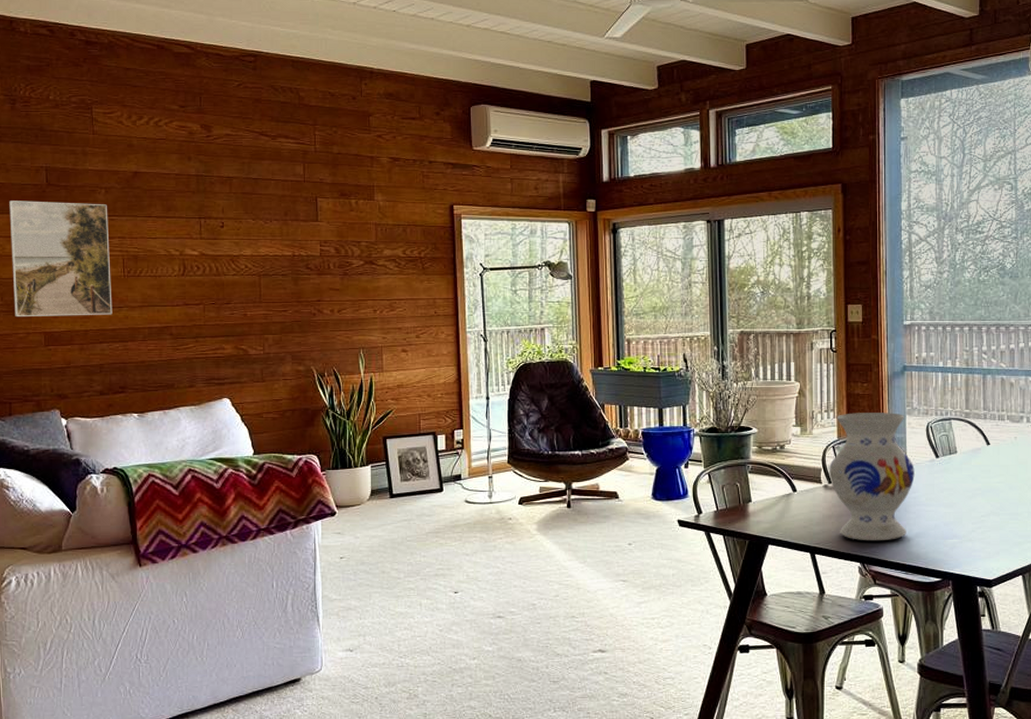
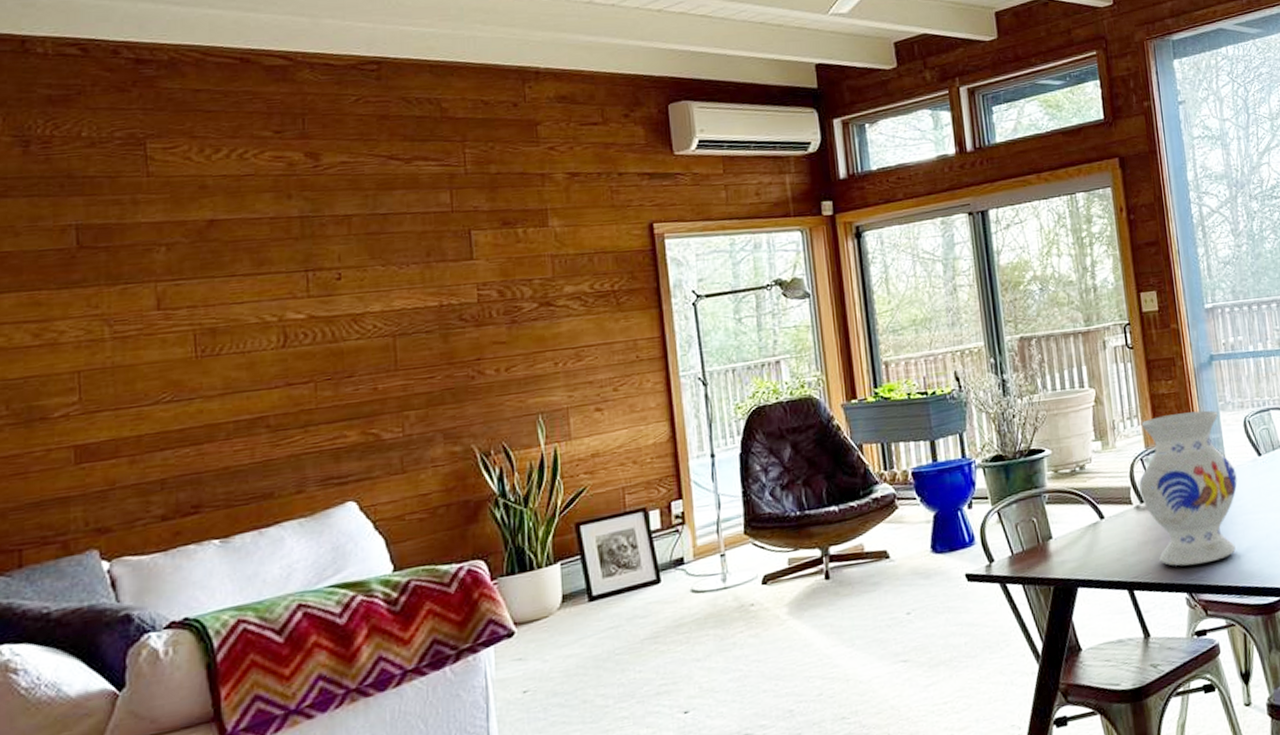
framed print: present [9,200,113,316] -> none [19,265,179,429]

